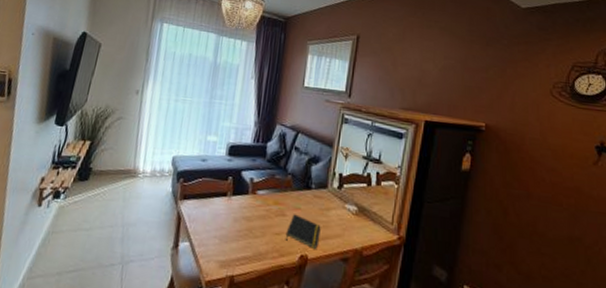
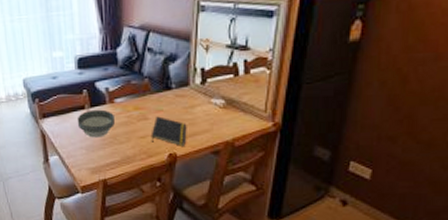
bowl: none [216,198,254,229] -> present [77,109,115,138]

